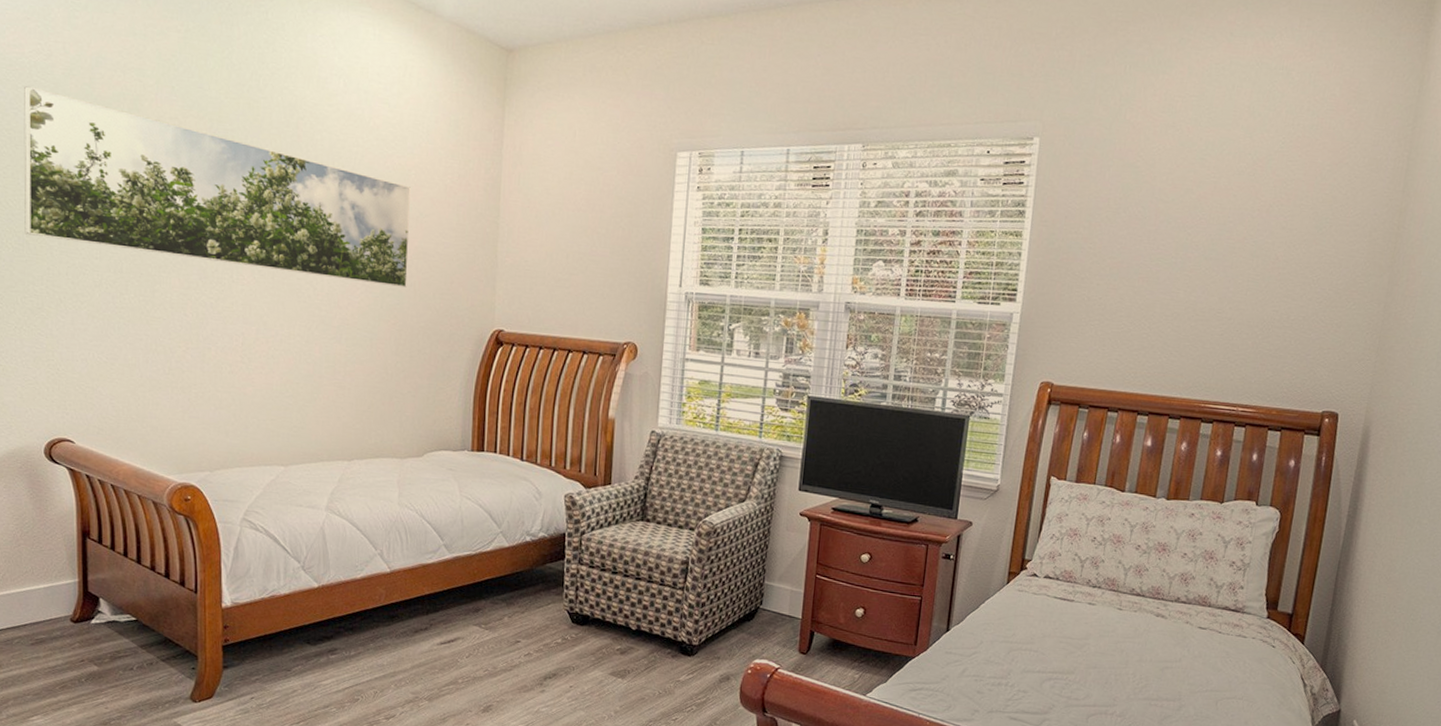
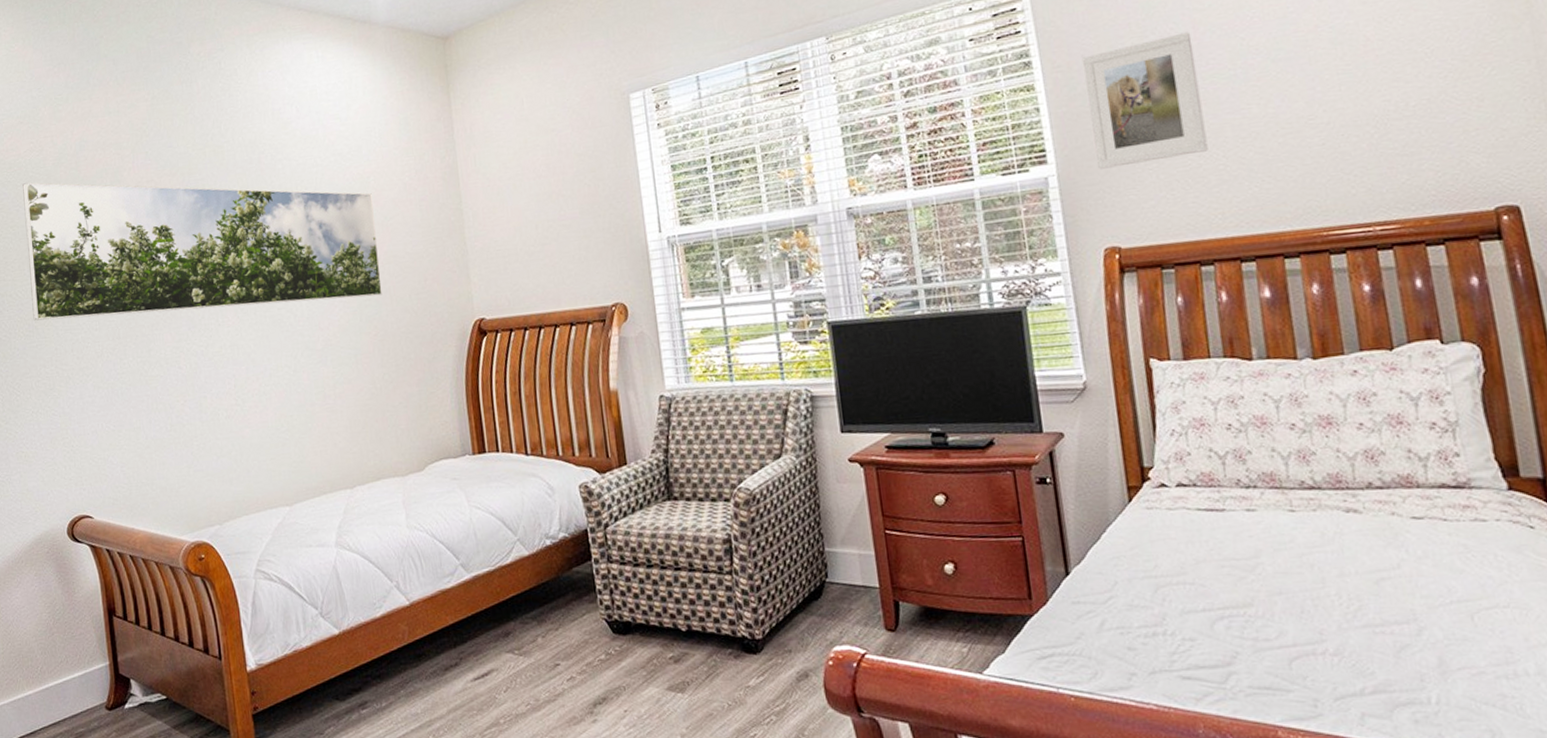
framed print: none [1054,217,1153,320] -> present [1082,32,1208,169]

